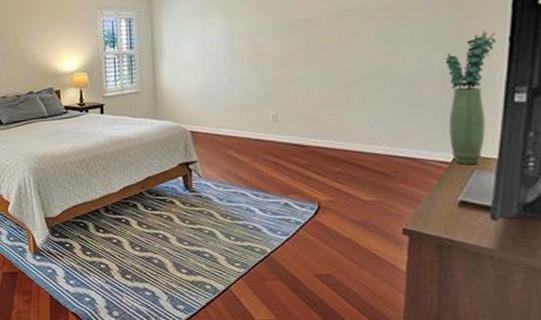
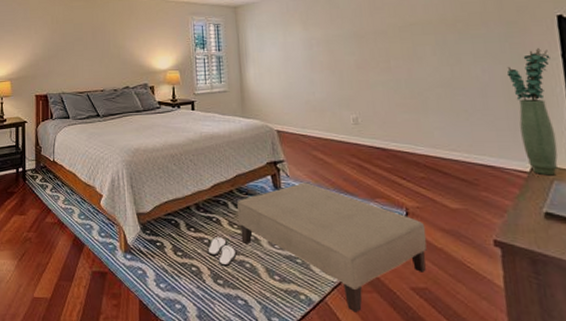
slippers: none [116,237,145,263] -> present [207,237,237,267]
ottoman: none [146,182,336,298] -> present [237,182,427,313]

